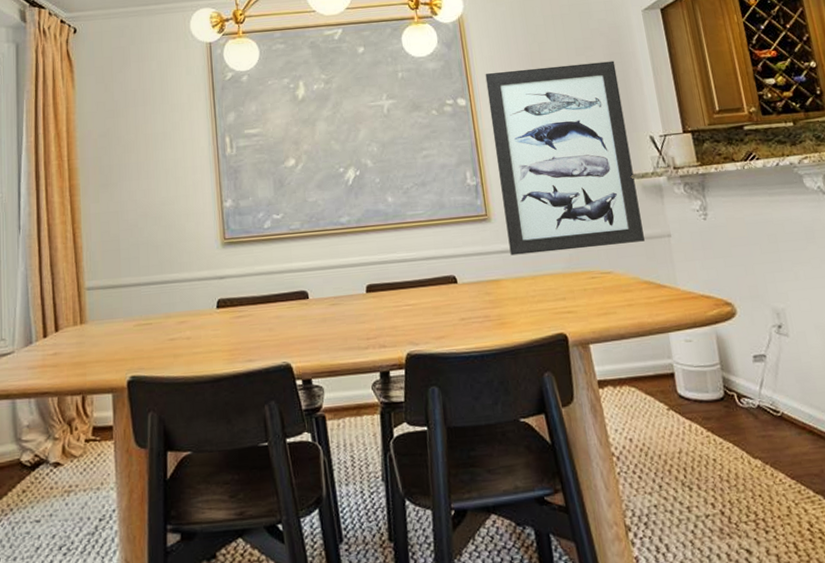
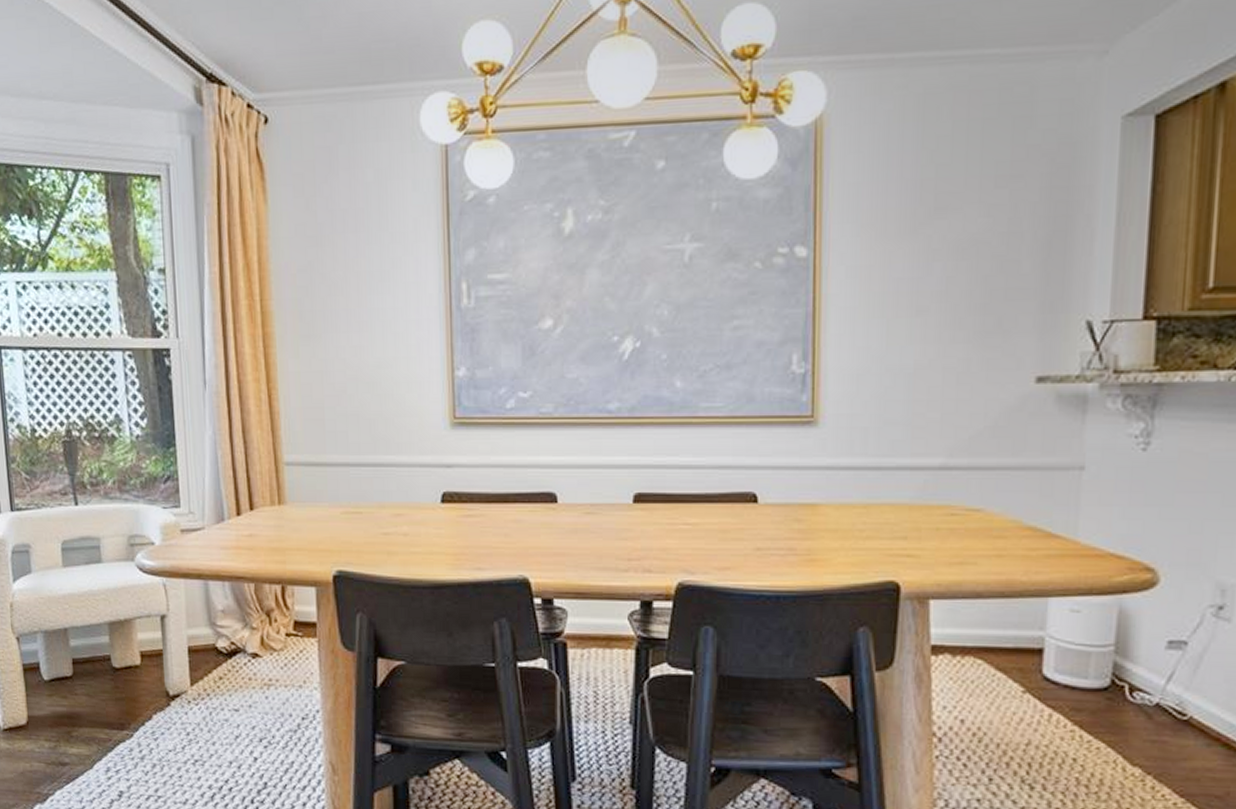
wall art: present [485,61,645,256] -> none [838,199,1056,474]

